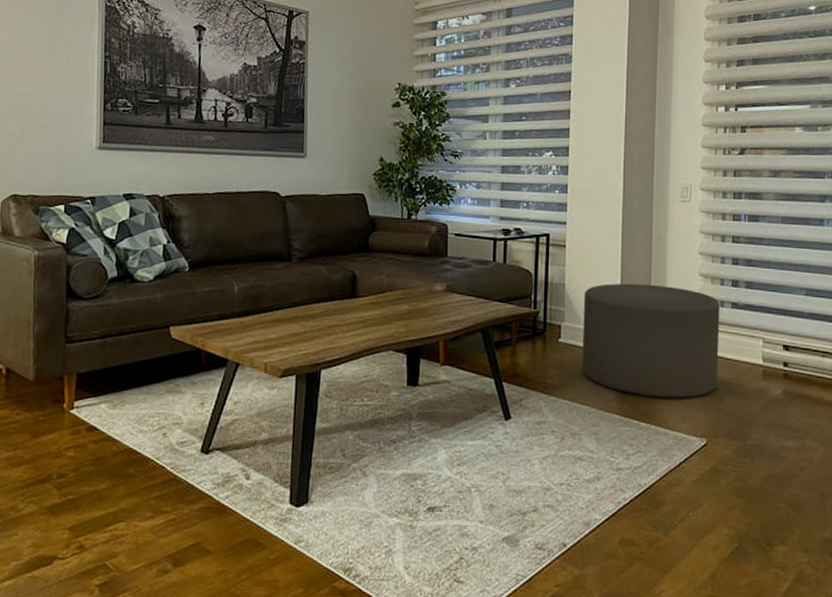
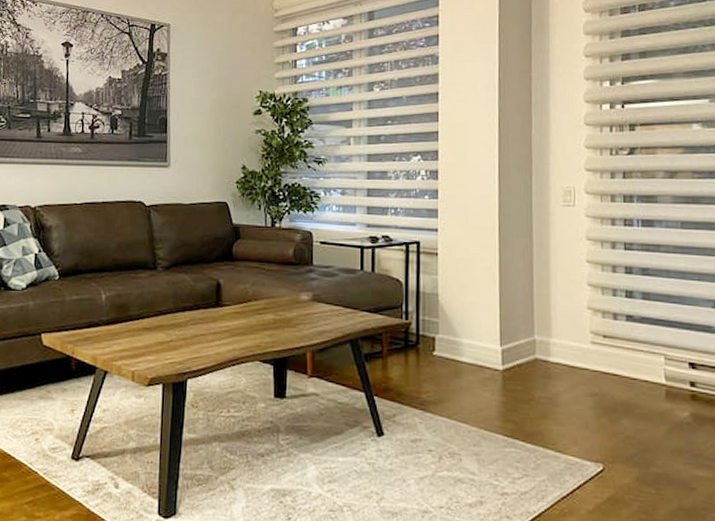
pouf: present [581,283,720,399] -> none [458,293,614,419]

